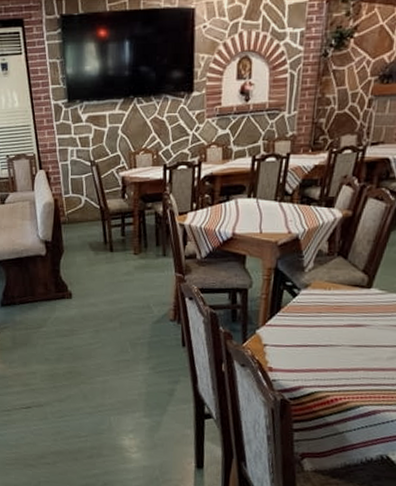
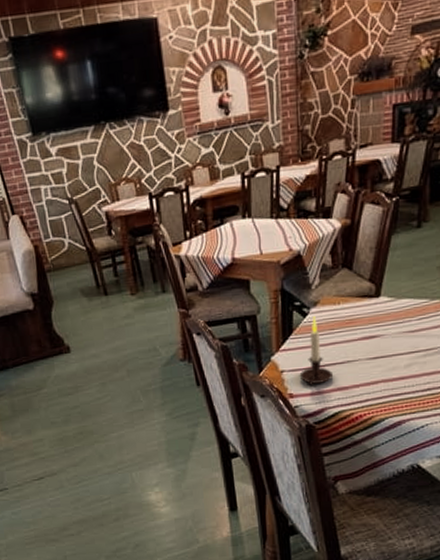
candle: none [281,298,315,362] -> present [299,317,334,385]

